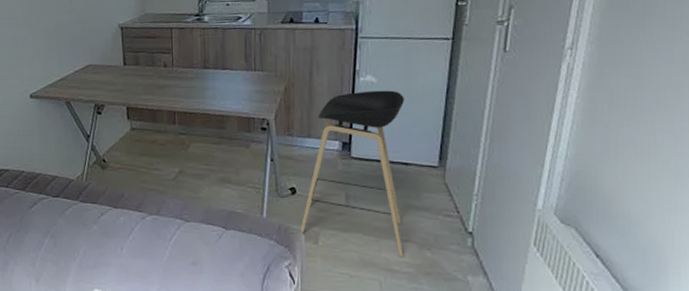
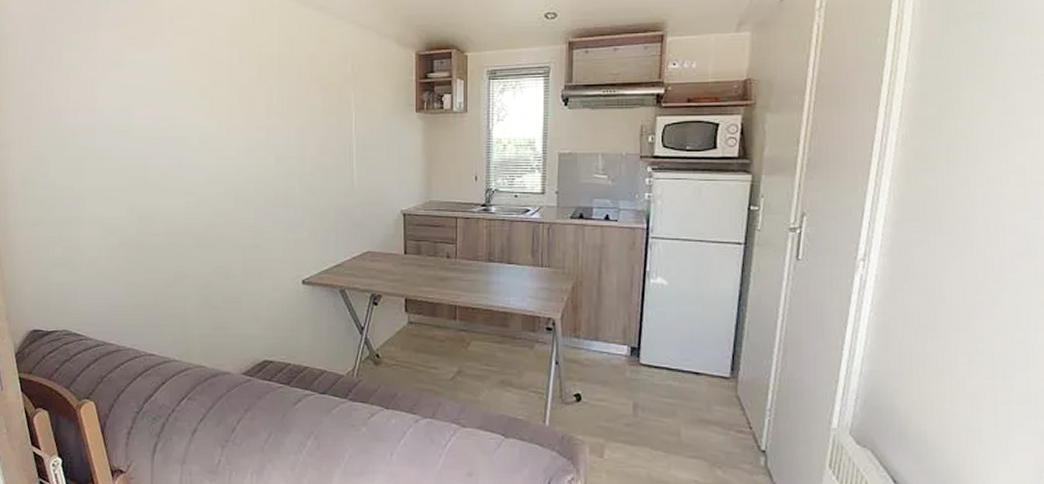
stool: present [299,90,405,257] -> none [583,293,697,475]

